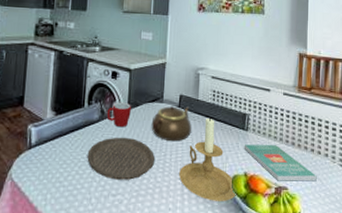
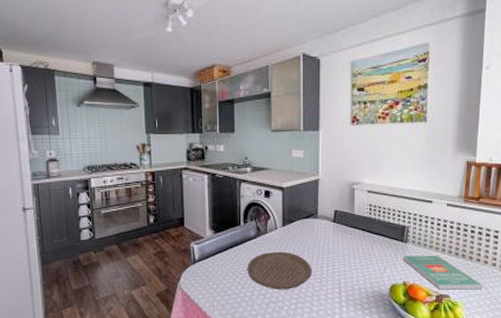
mug: present [107,102,131,128] -> none [262,219,286,243]
teapot: present [151,106,191,142] -> none [307,221,347,255]
candle holder: present [179,116,237,201] -> none [337,230,396,308]

